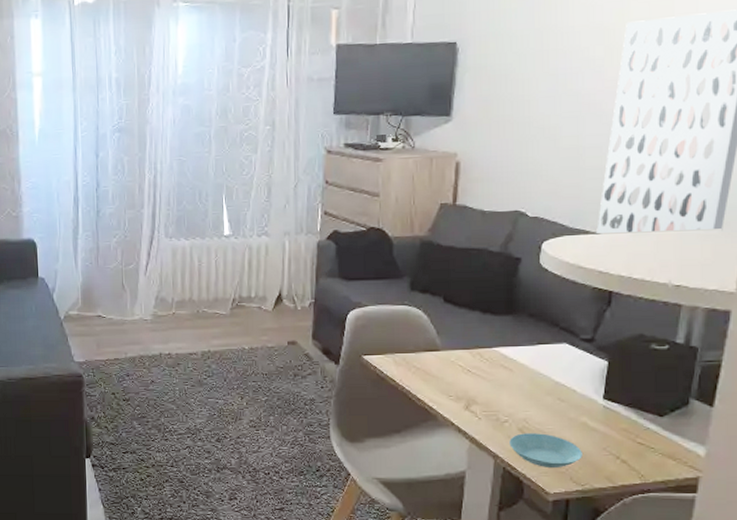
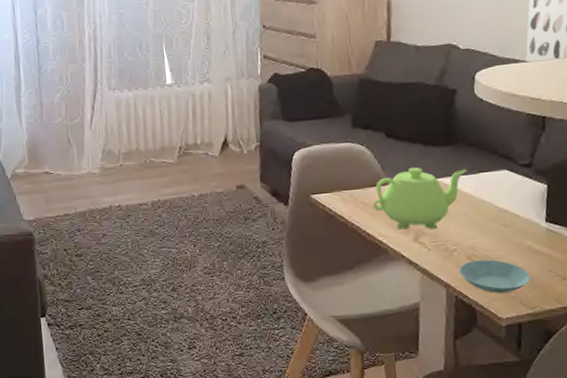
teapot: none [425,334,526,398] -> present [372,167,467,230]

